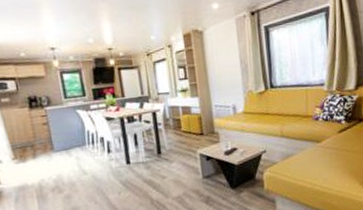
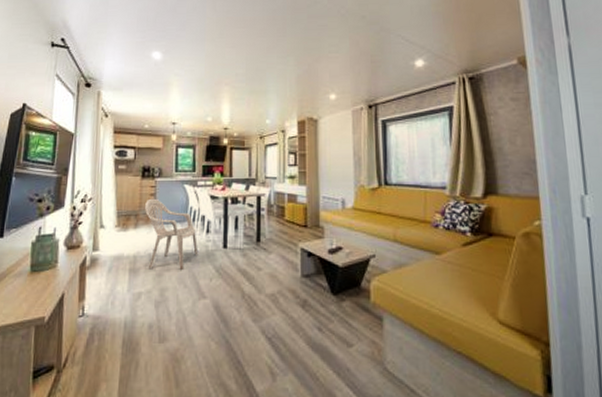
armchair: none [39,127,104,192] -> present [145,198,199,270]

